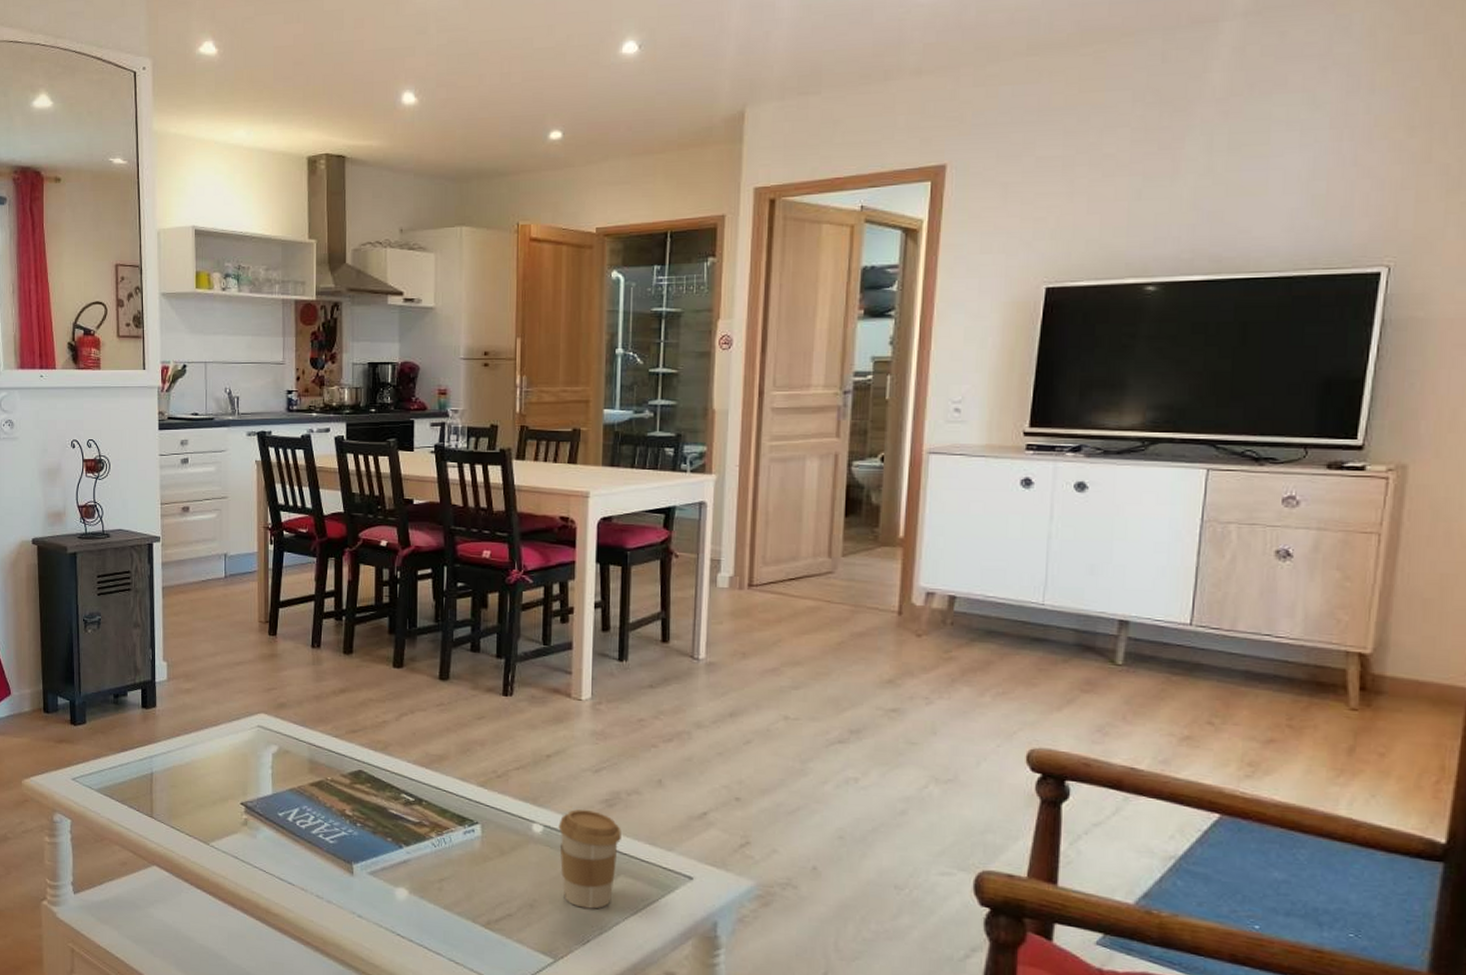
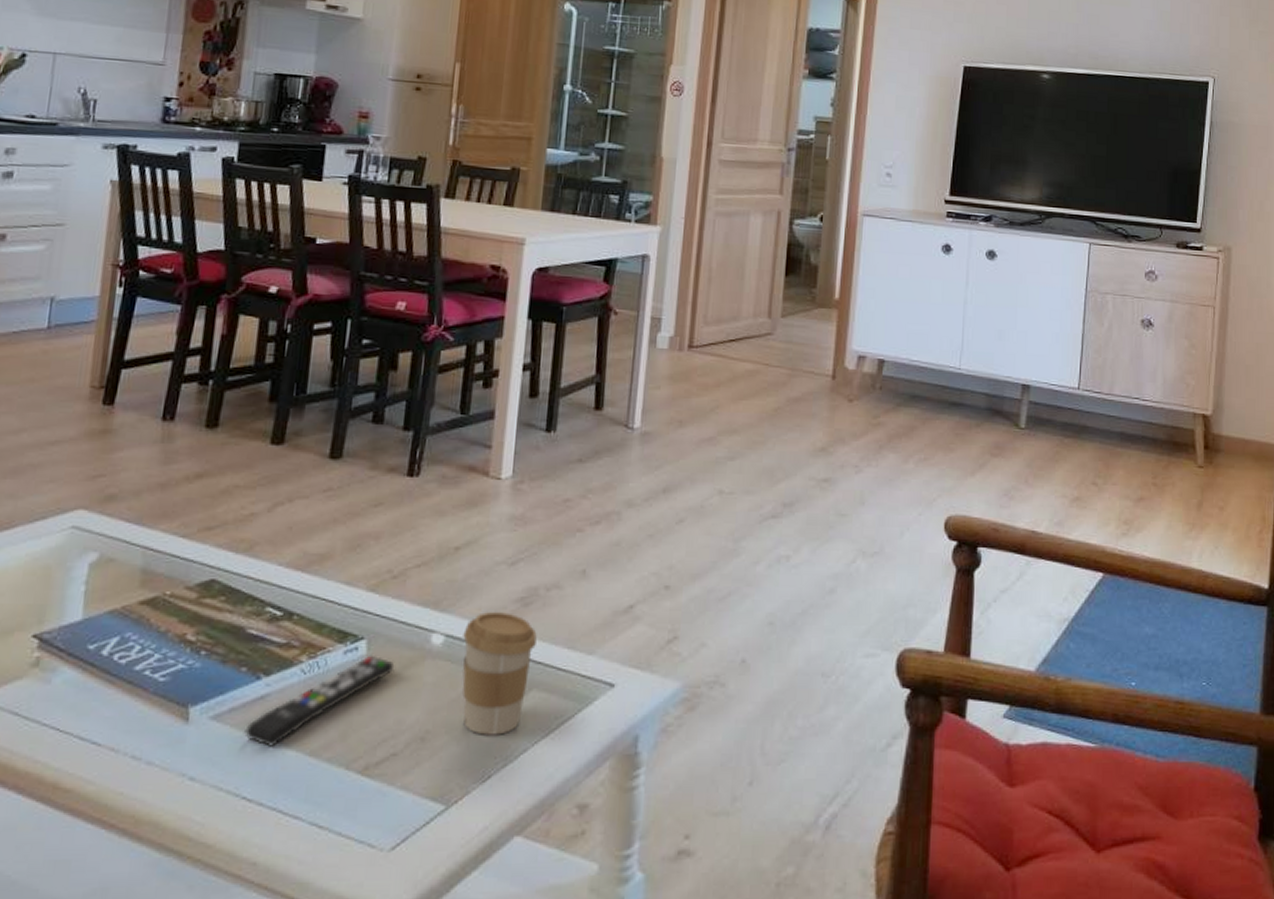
remote control: none [394,836,505,899] -> present [244,655,395,747]

